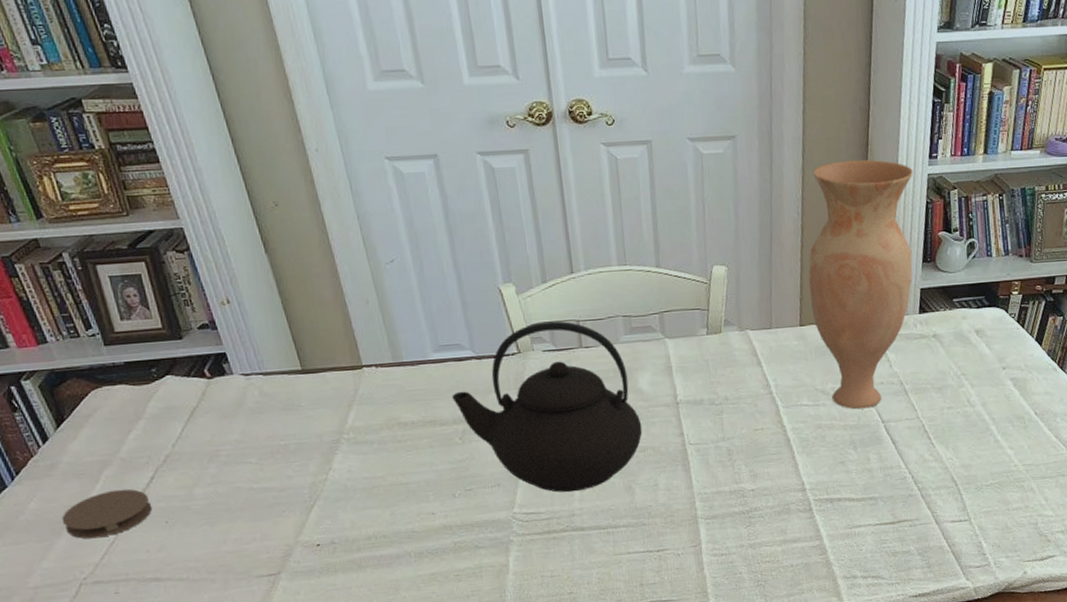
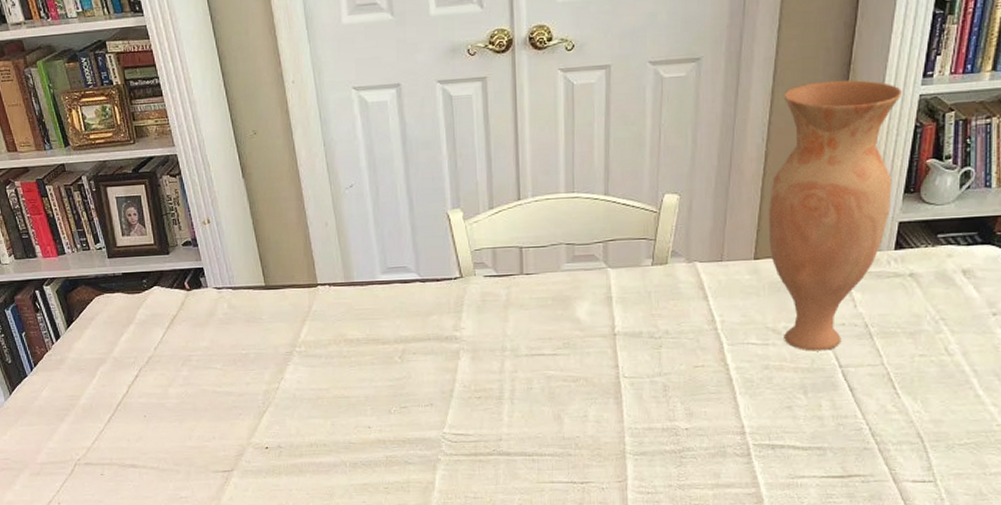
coaster: present [61,488,152,539] -> none [65,384,135,426]
teapot: present [452,321,643,493] -> none [395,247,576,417]

